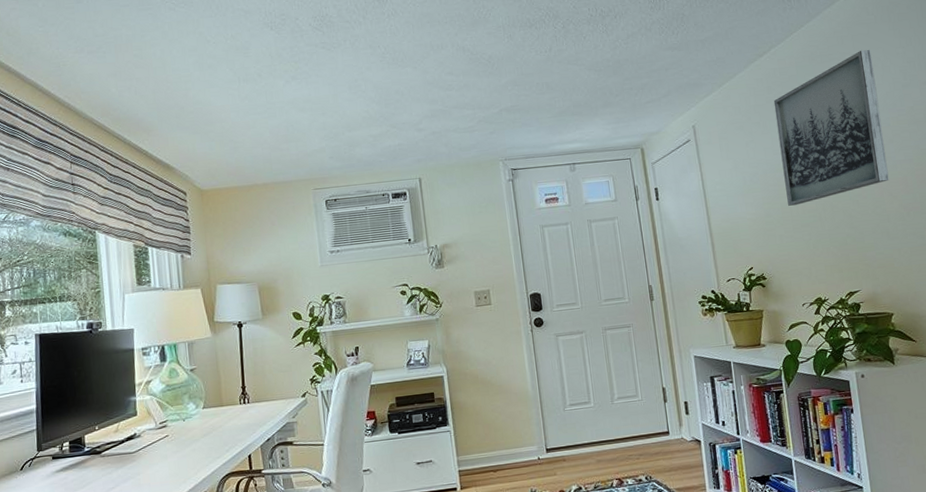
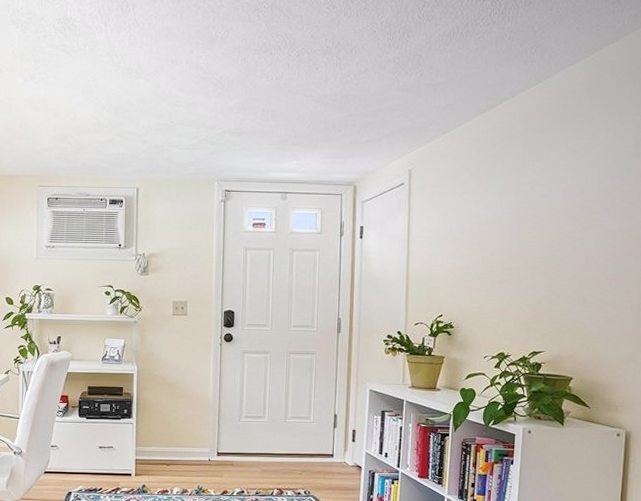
wall art: present [773,50,889,206] -> none [489,113,607,261]

